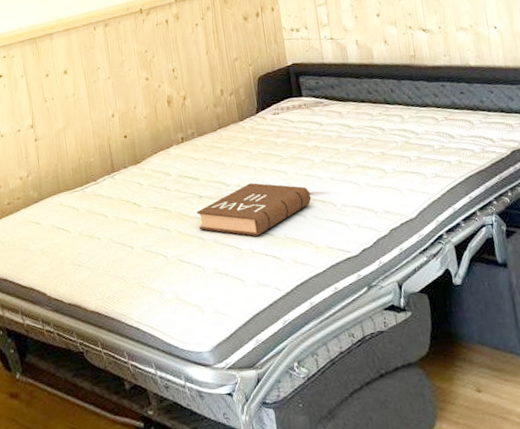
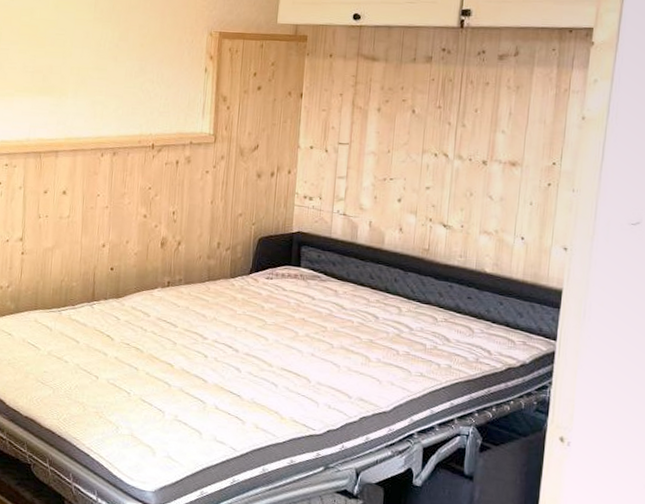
book: present [197,183,311,236] -> none [167,341,287,394]

